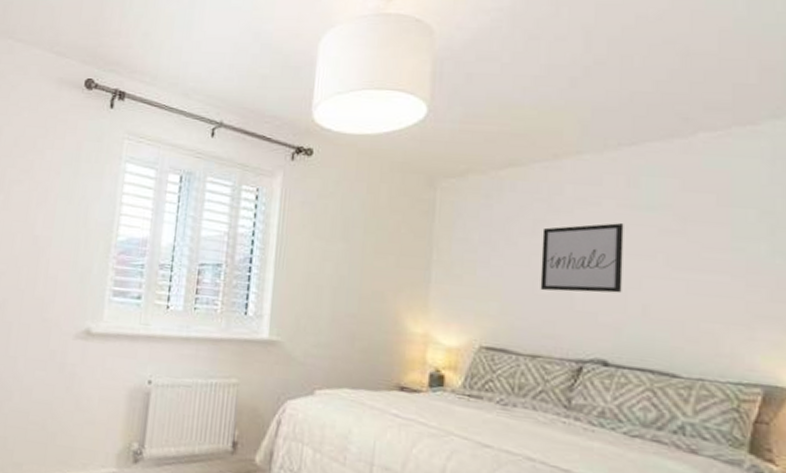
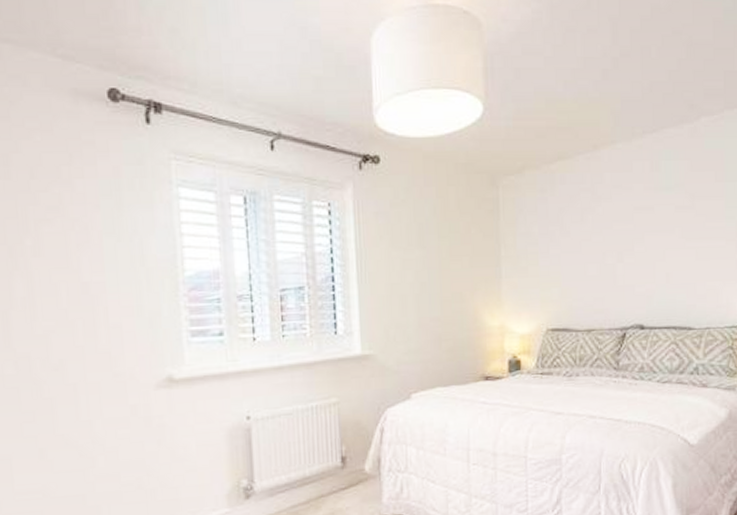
wall art: present [540,223,624,293] -> none [589,205,651,272]

